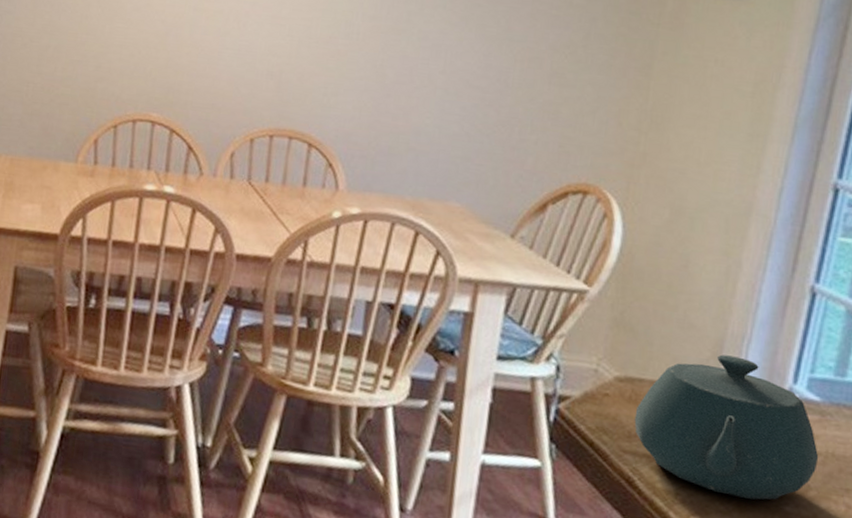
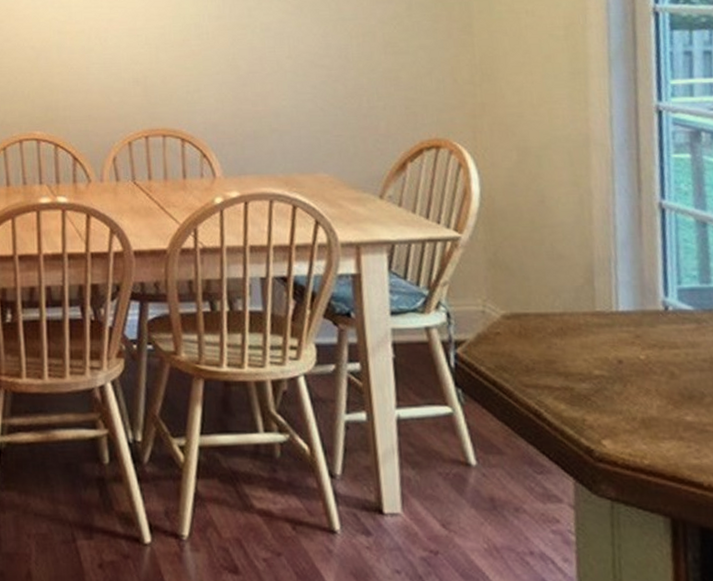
teapot: present [634,354,819,500] -> none [527,279,706,414]

